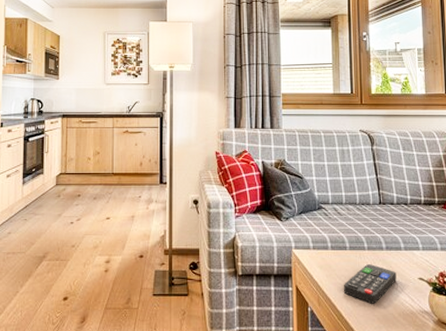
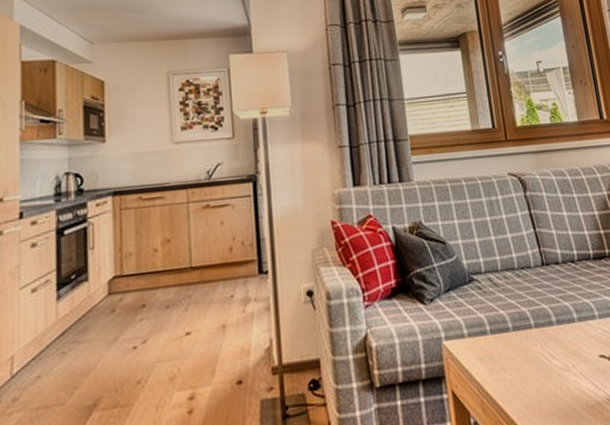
remote control: present [344,264,397,304] -> none [511,346,574,400]

